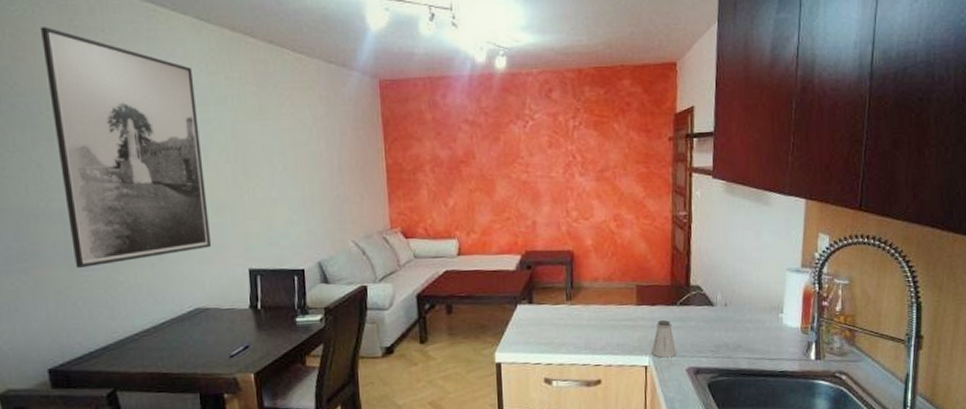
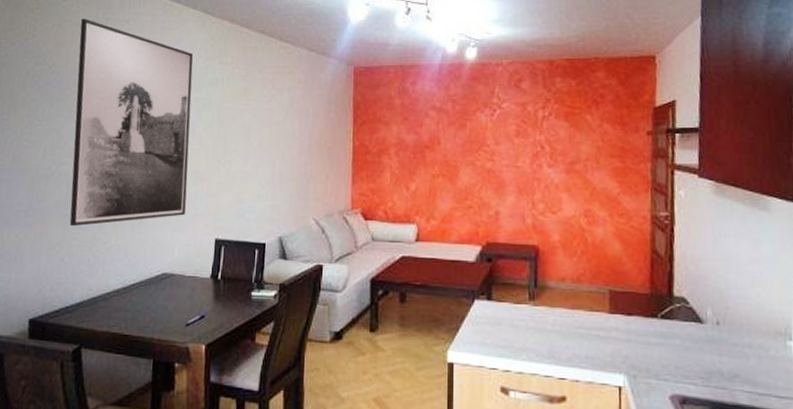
saltshaker: present [651,320,676,358] -> none [626,334,657,380]

